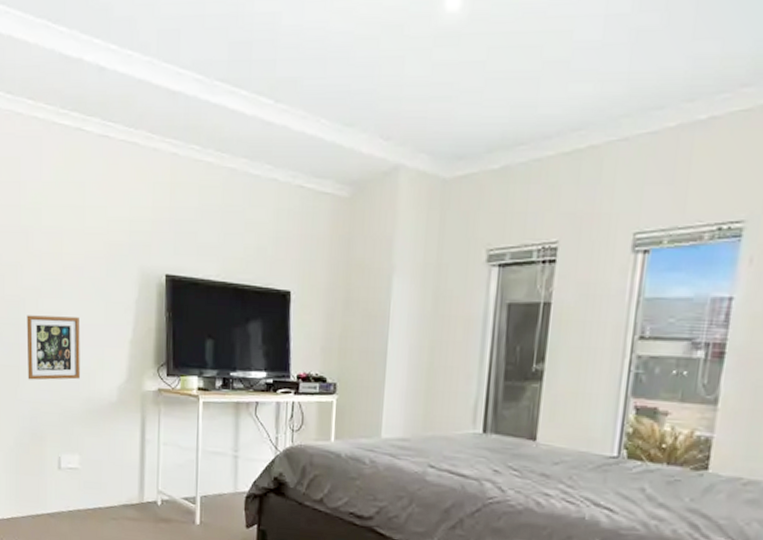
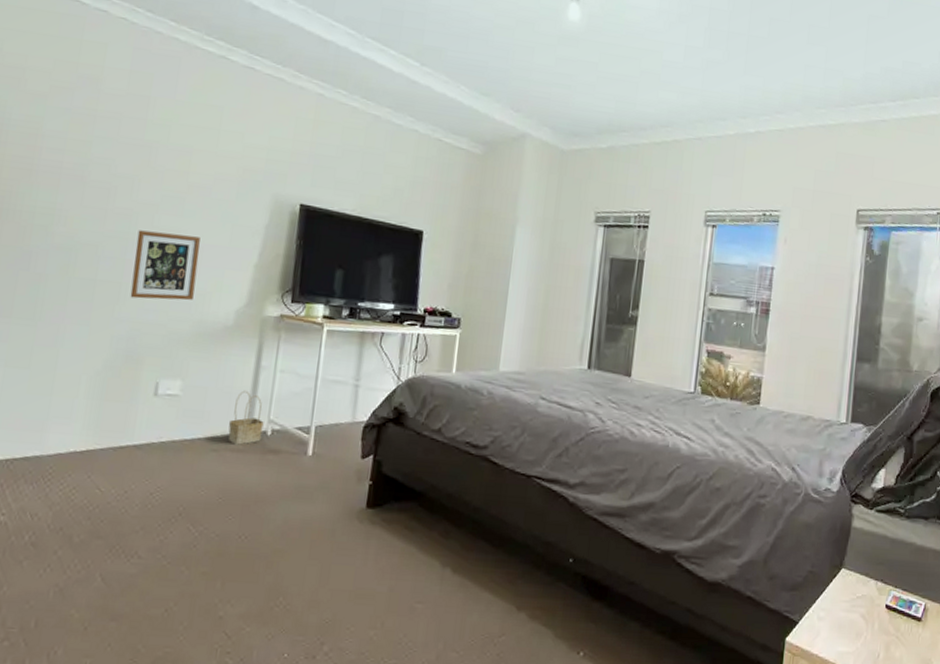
basket: none [124,463,154,514] -> present [228,390,264,445]

